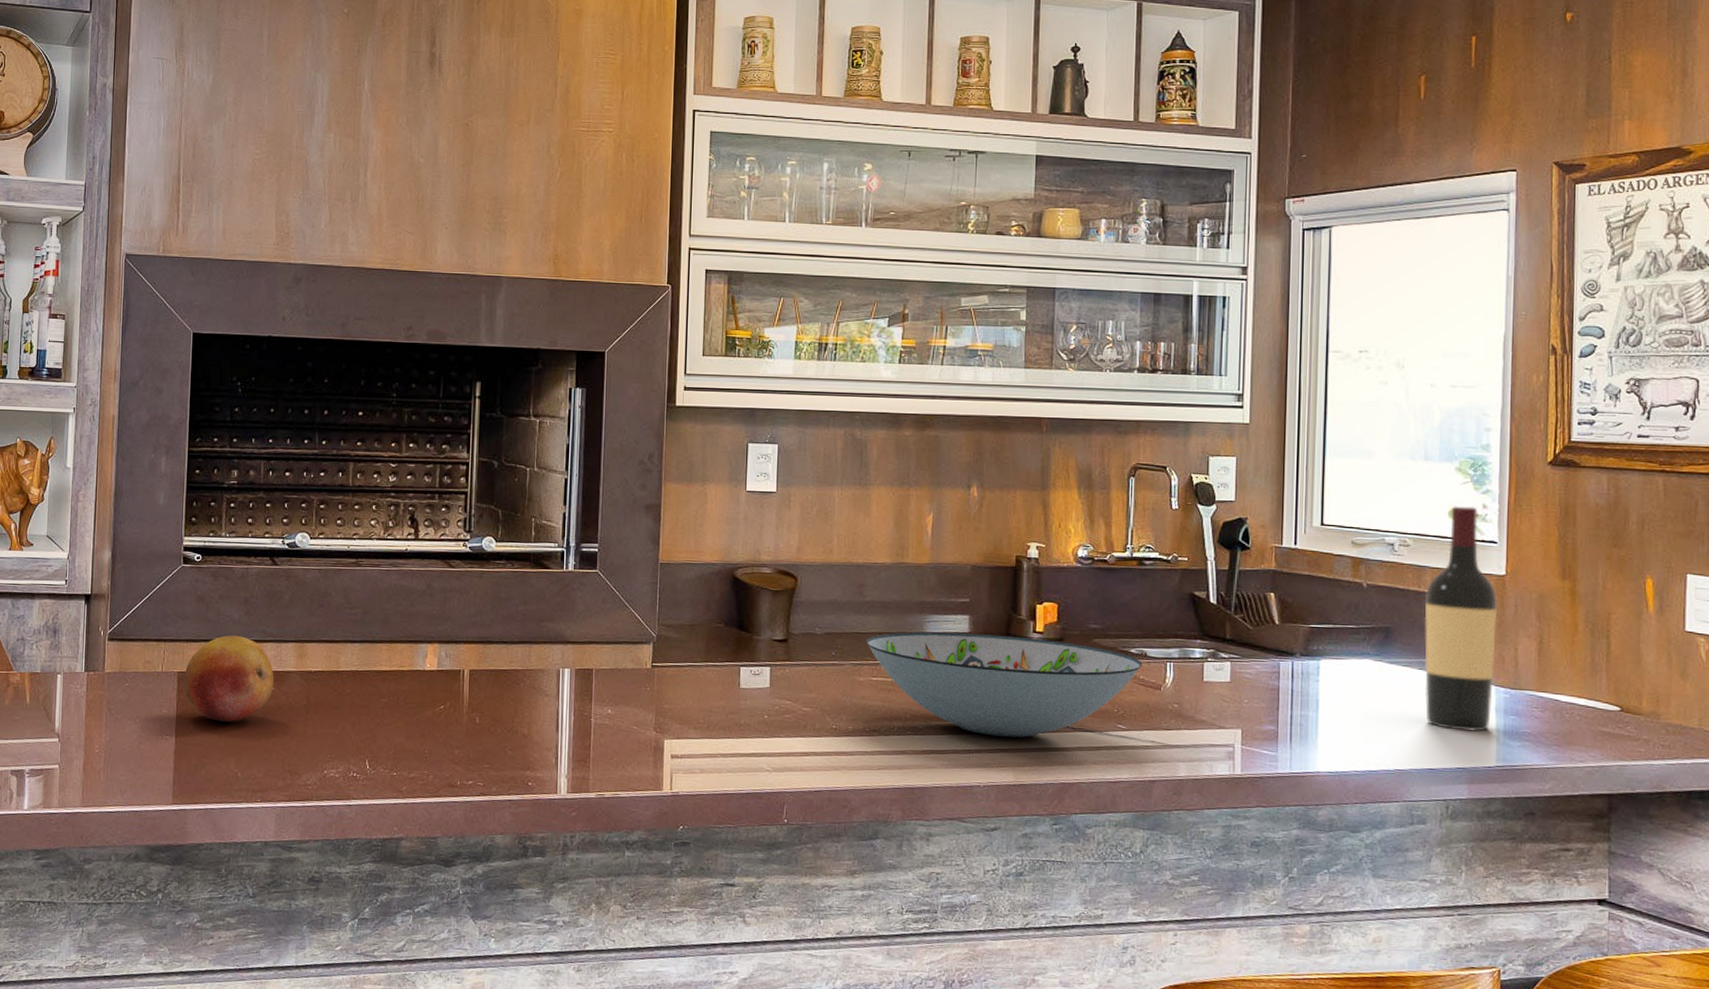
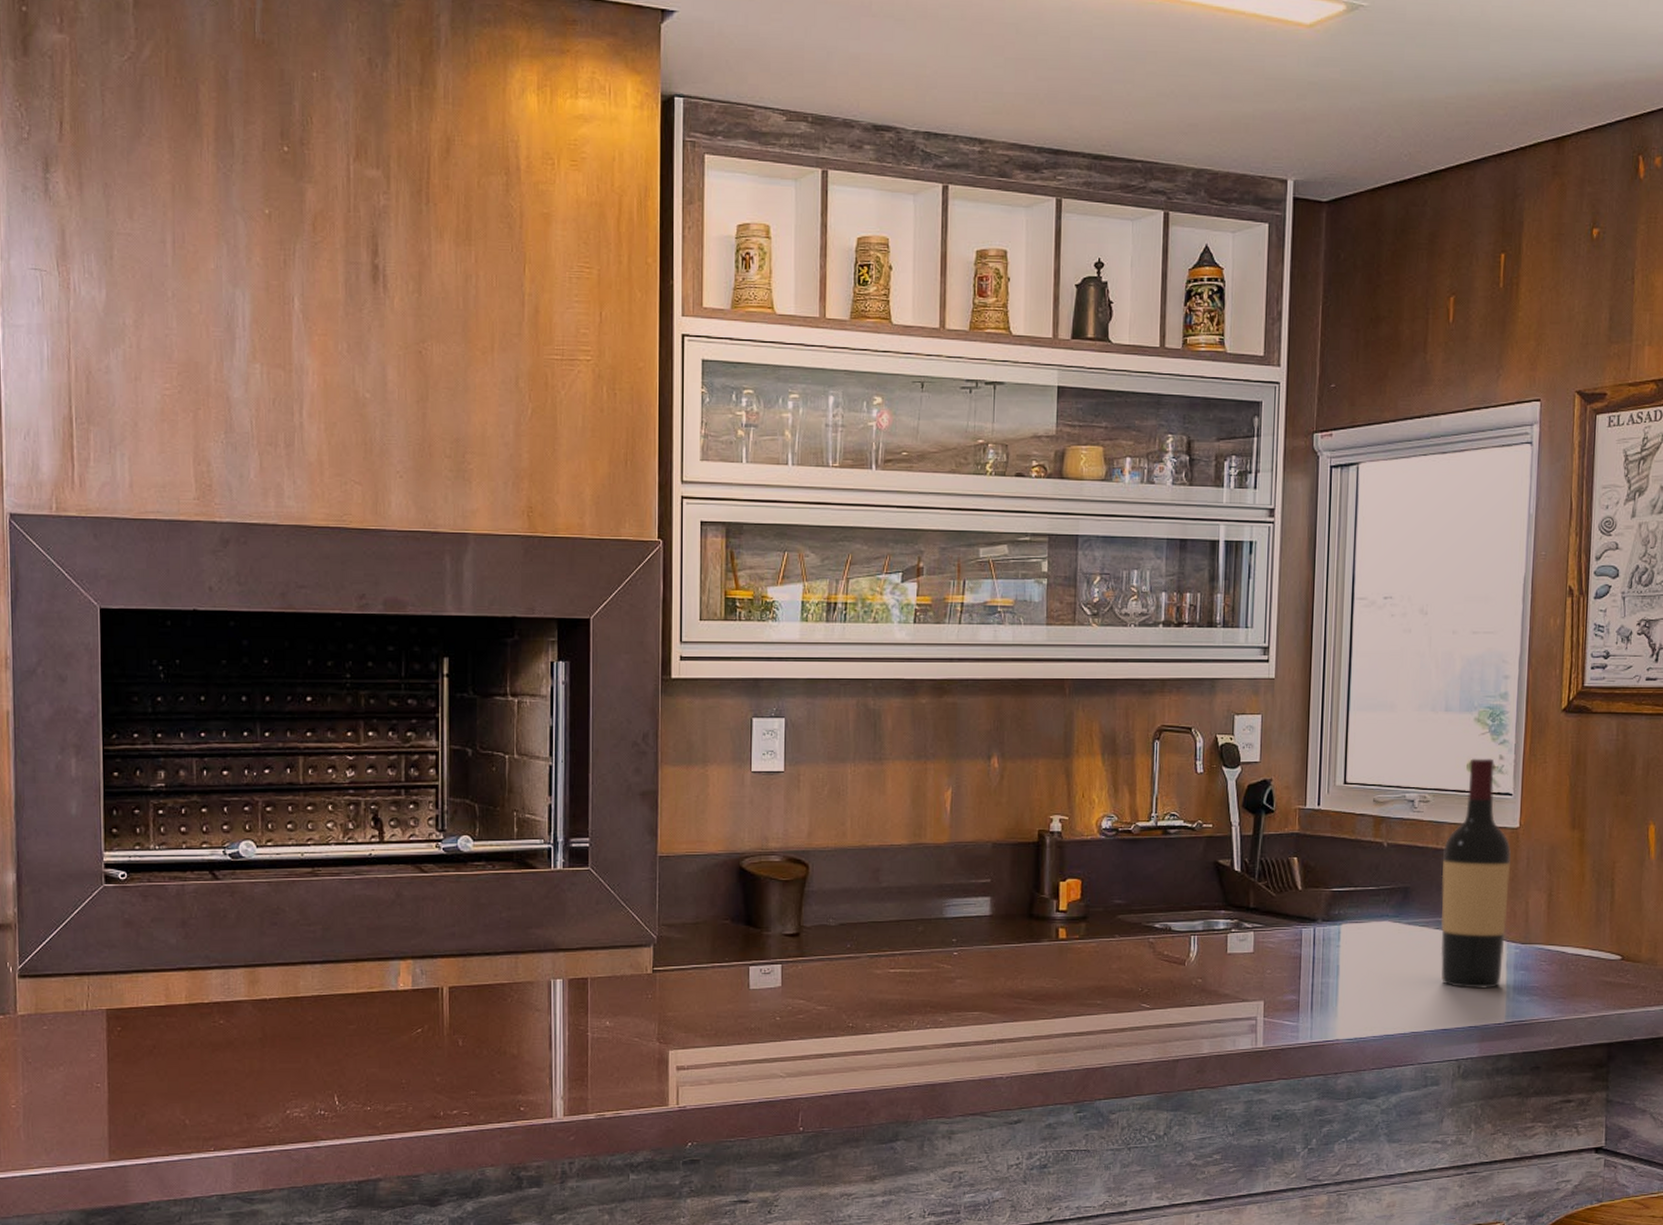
fruit: present [183,635,274,722] -> none [114,963,223,1063]
decorative bowl: present [865,632,1143,738] -> none [882,917,1167,1024]

